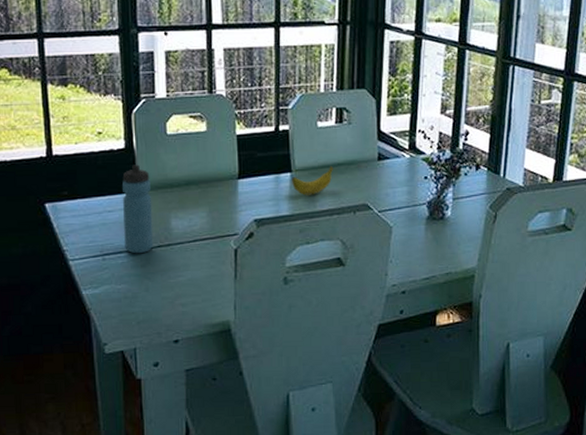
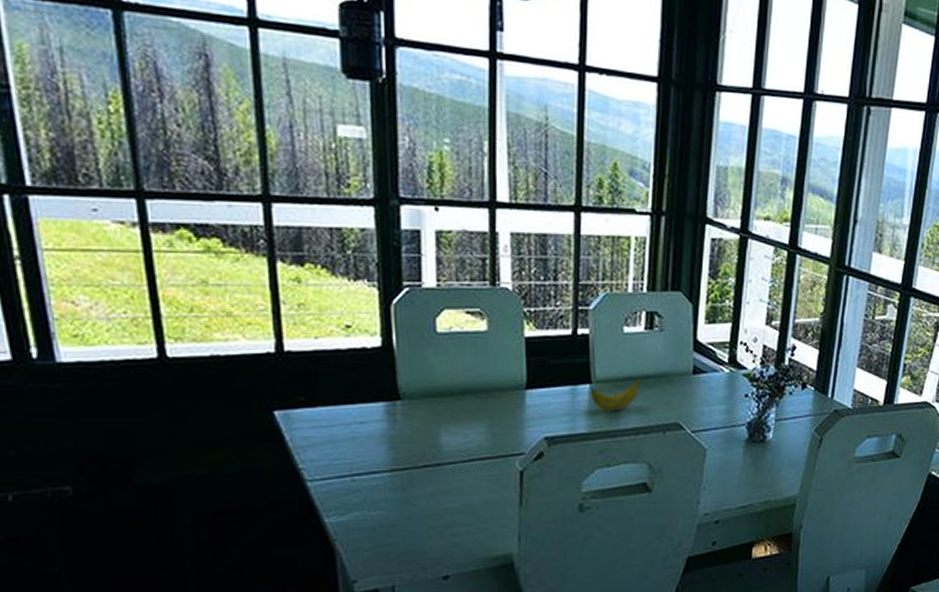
water bottle: present [122,164,154,254] -> none [378,367,418,475]

